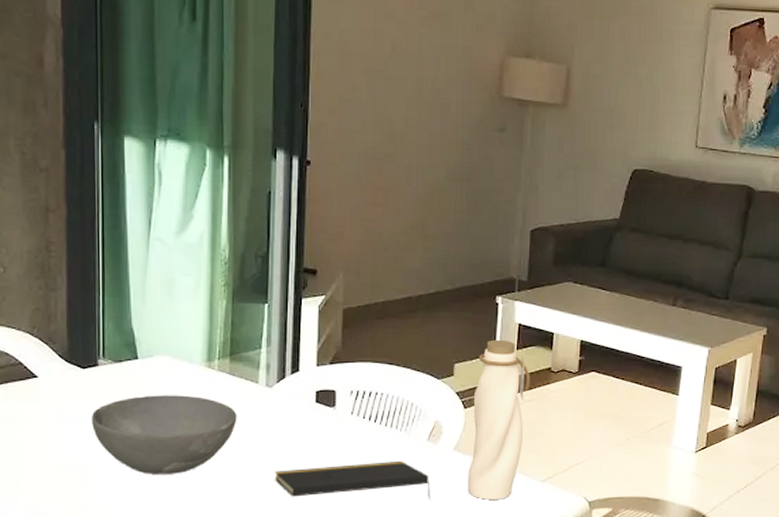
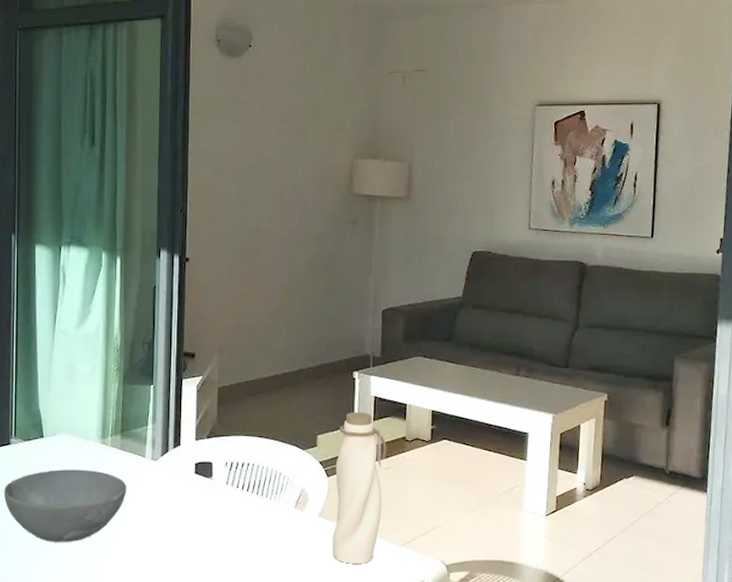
notepad: present [275,460,430,500] -> none [160,527,299,565]

